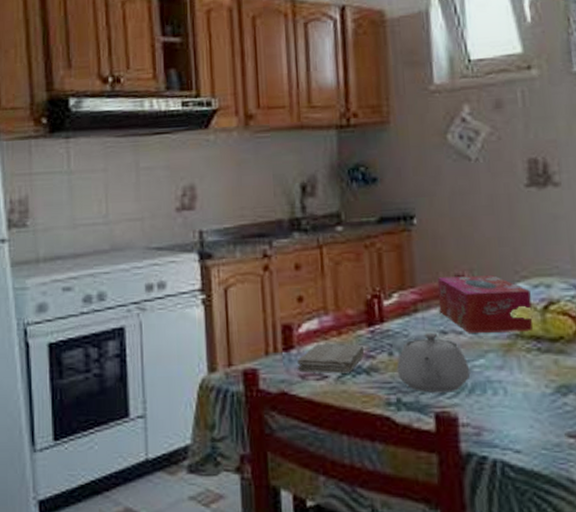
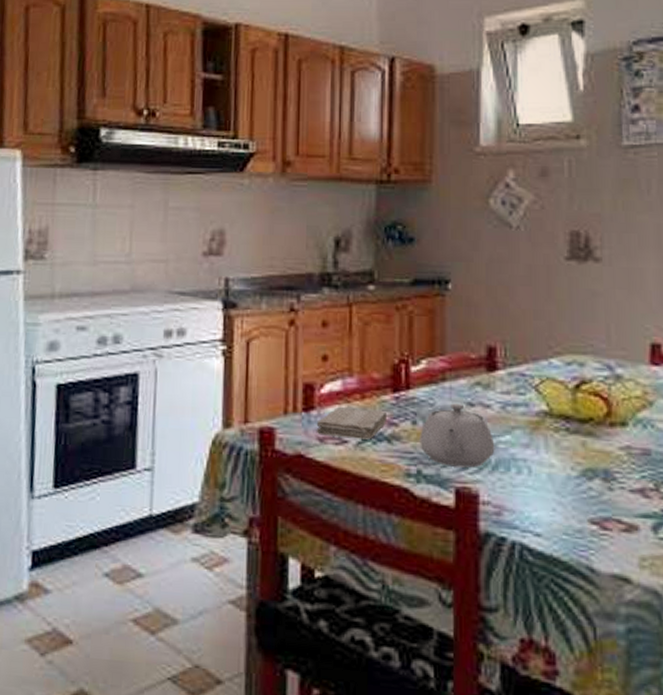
tissue box: present [437,275,533,333] -> none [468,346,563,410]

